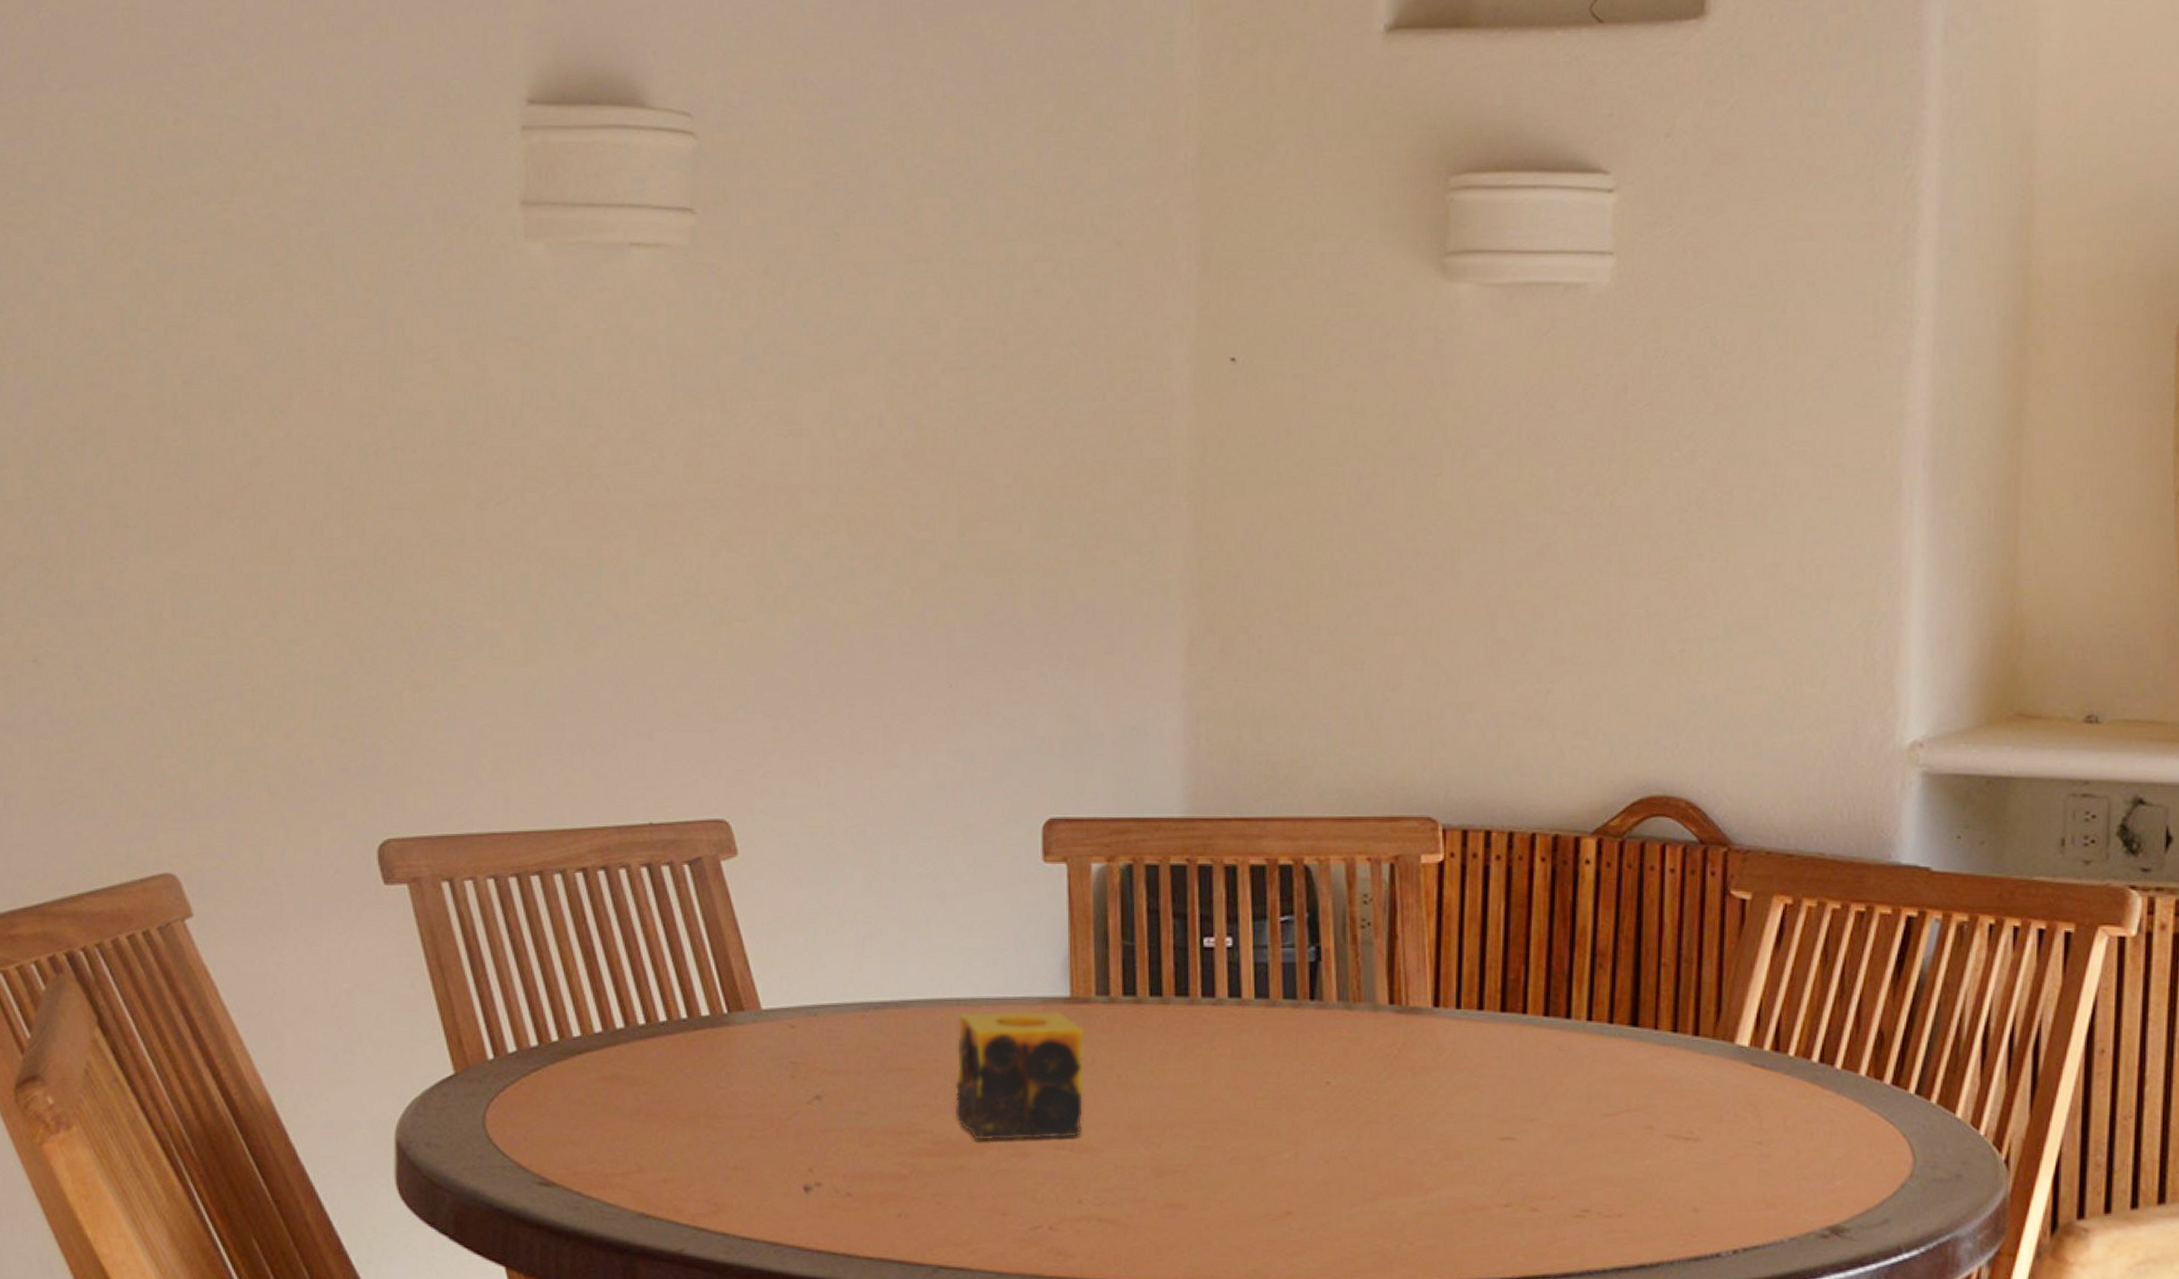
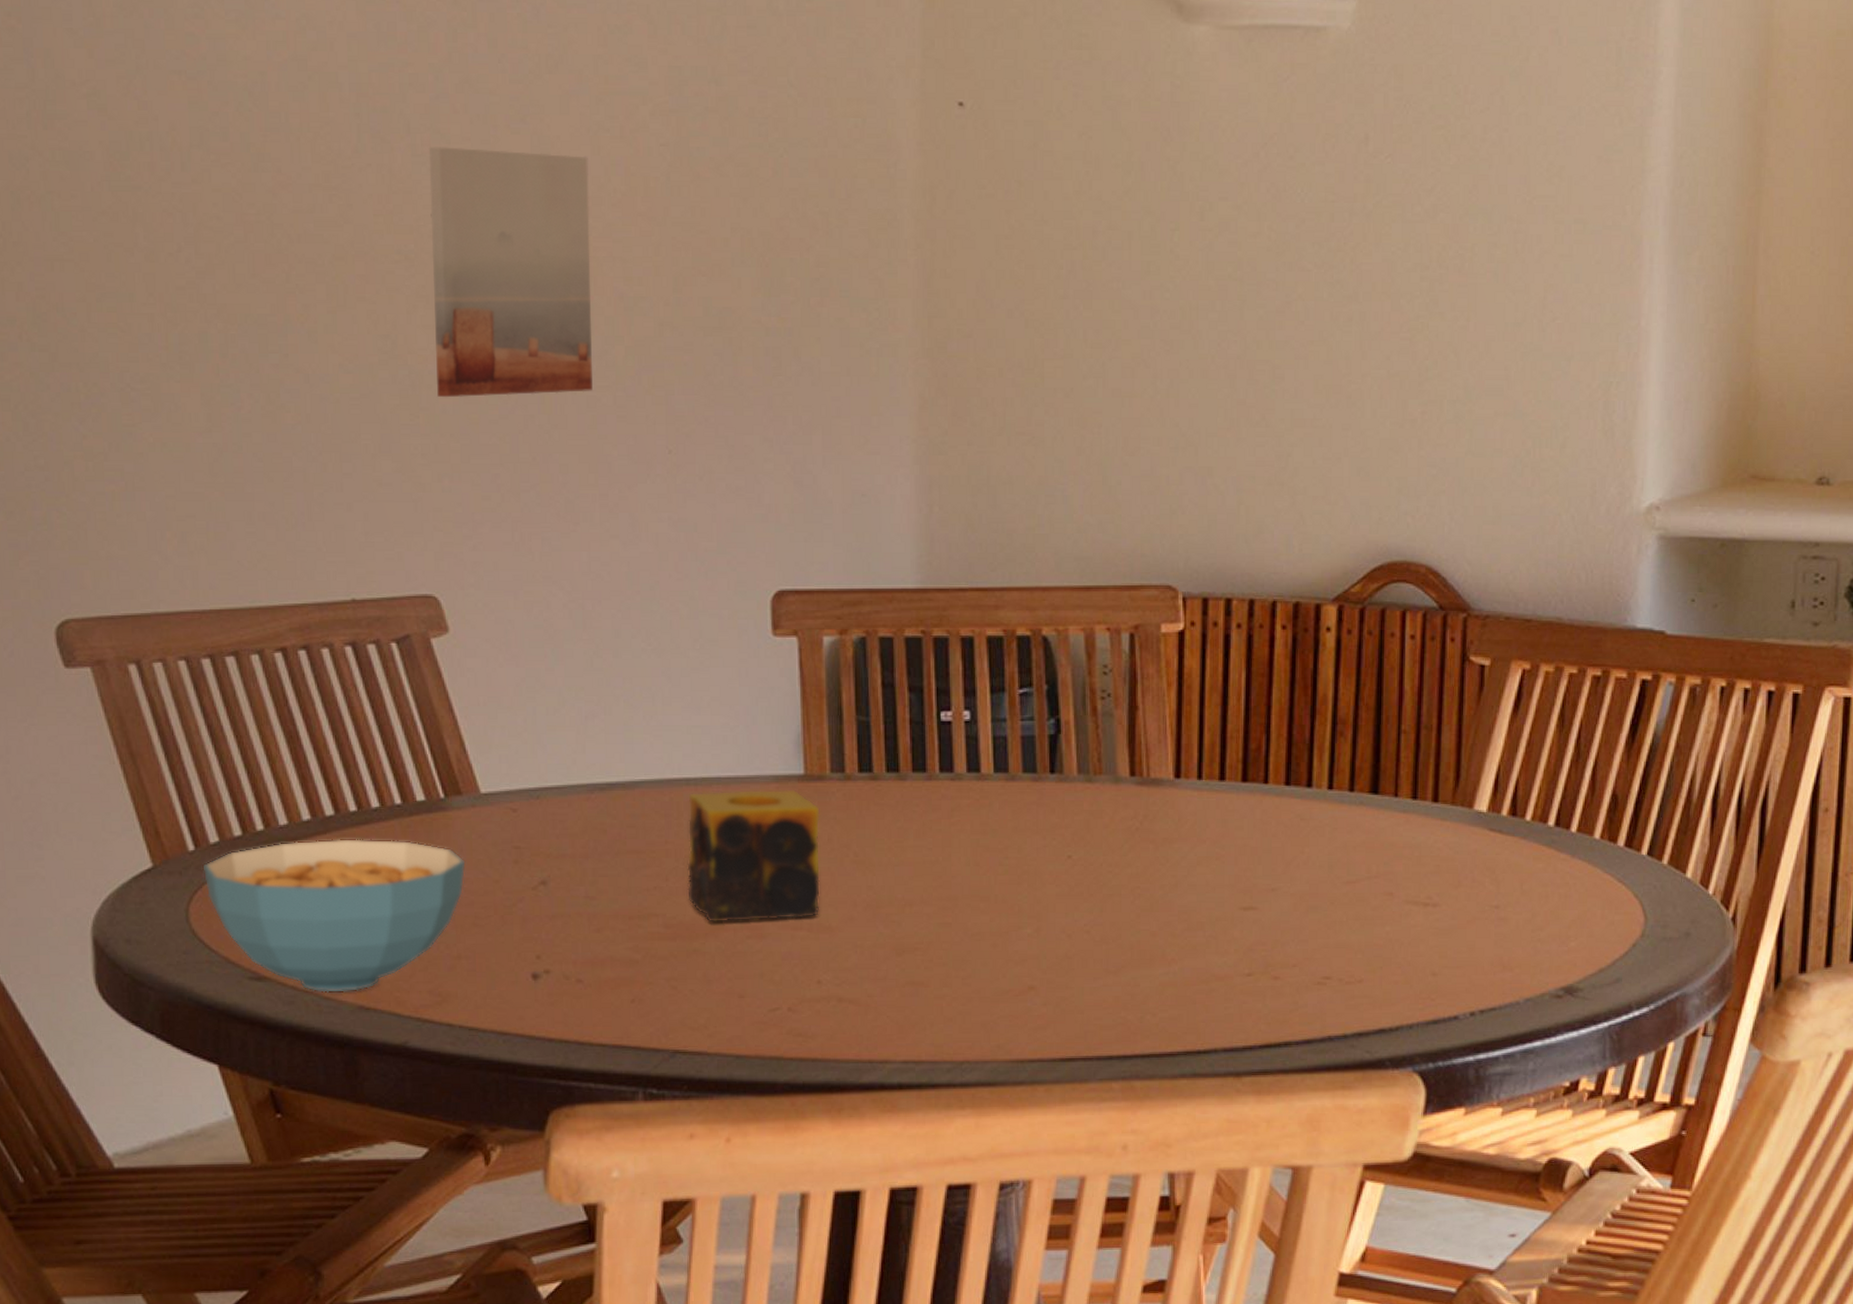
cereal bowl: none [500,1051,745,1200] -> present [203,839,466,993]
wall art: none [736,403,882,635] -> present [428,147,593,398]

